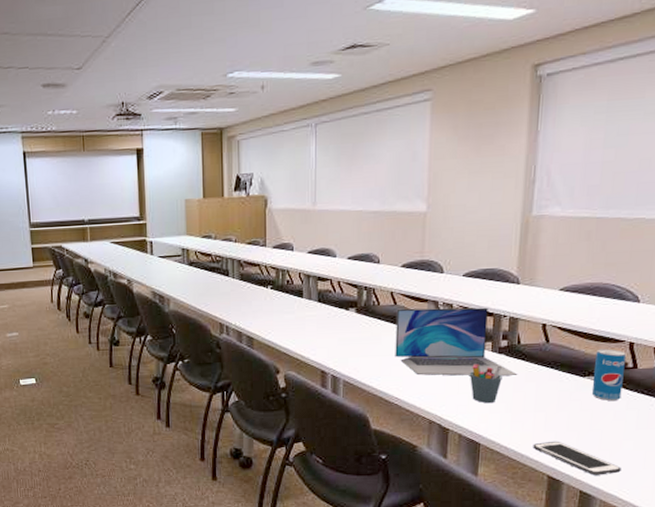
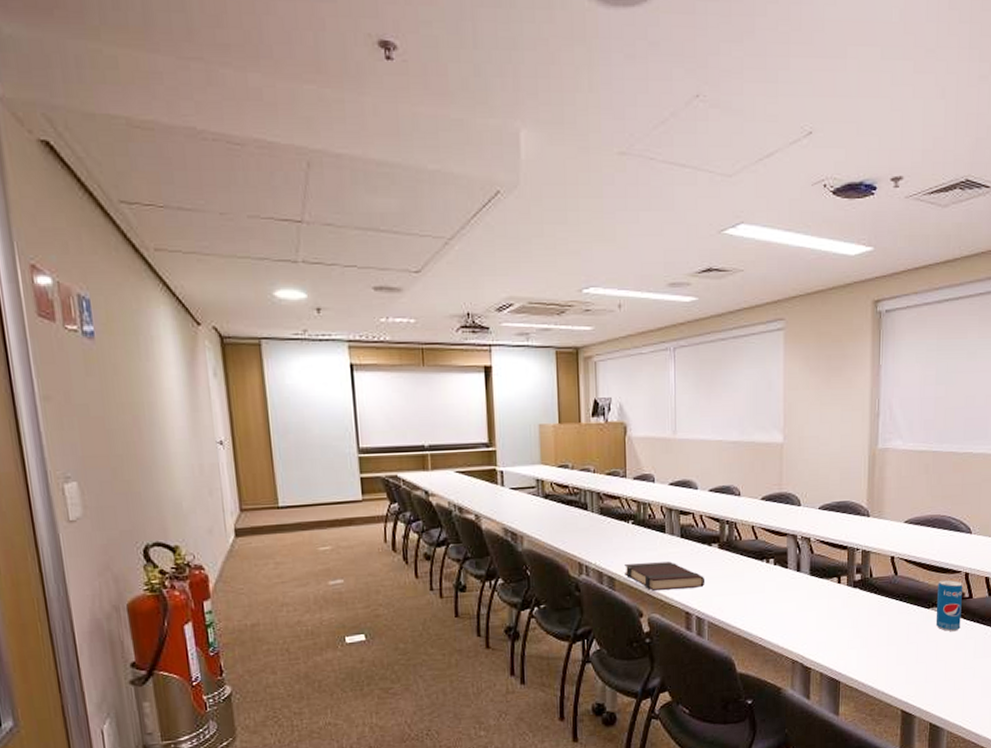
book: none [263,324,342,350] -> present [625,561,706,590]
laptop: present [395,307,518,377] -> none [758,541,872,613]
pen holder: present [469,364,503,404] -> none [827,599,858,640]
cell phone: present [533,441,621,476] -> none [887,674,964,707]

